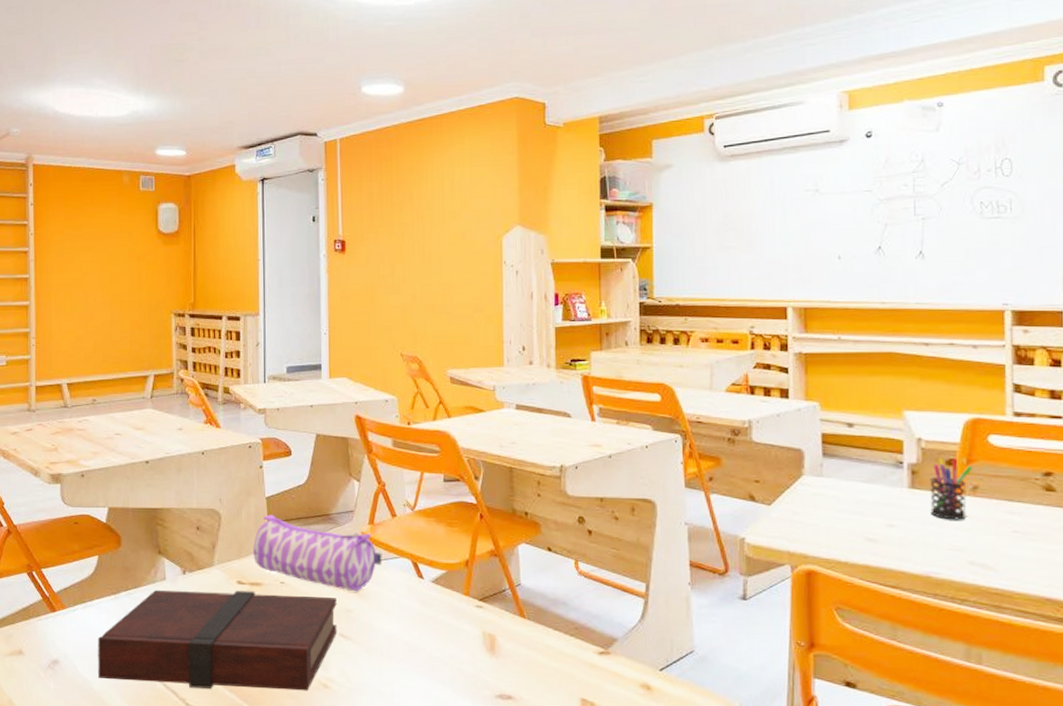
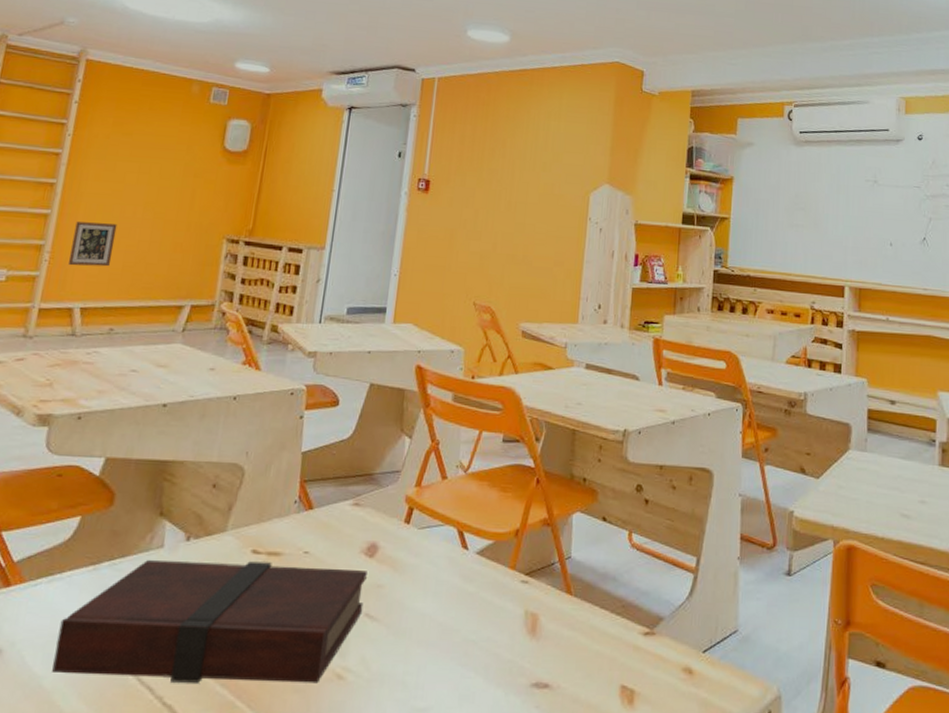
picture frame: none [51,309,84,348] -> present [68,222,118,267]
pencil case: present [253,515,382,592] -> none [276,472,426,564]

